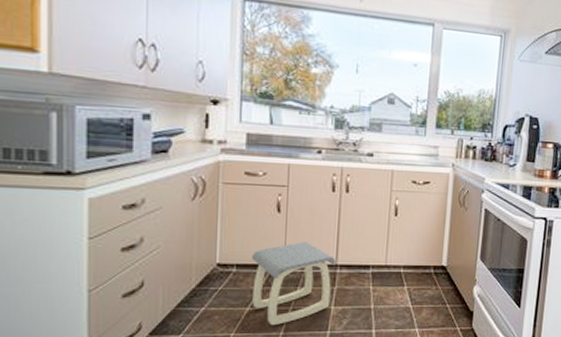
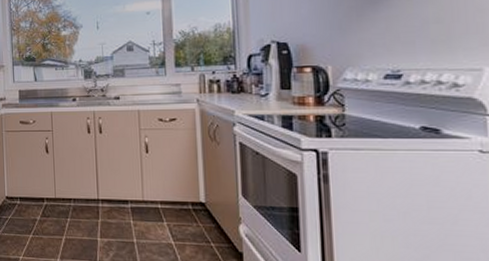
stool: present [251,242,336,326] -> none [30,178,97,253]

